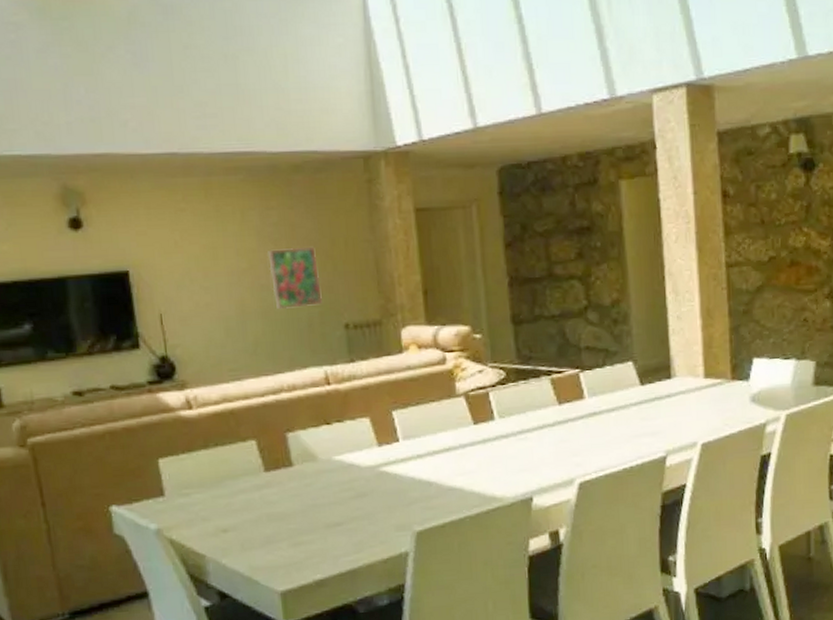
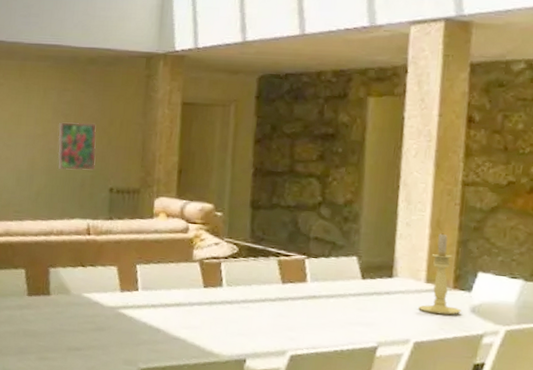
candle holder: none [701,322,742,411] -> present [418,233,462,315]

